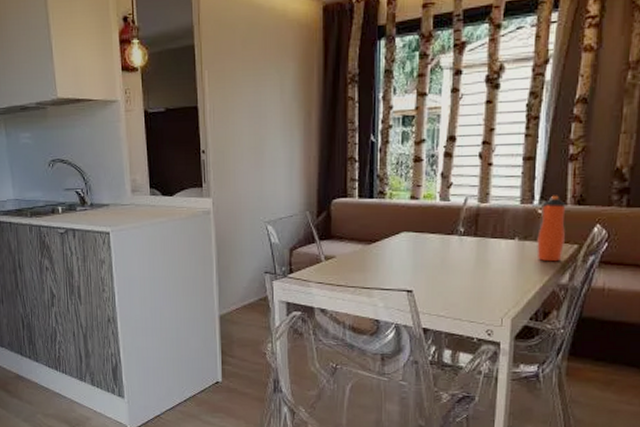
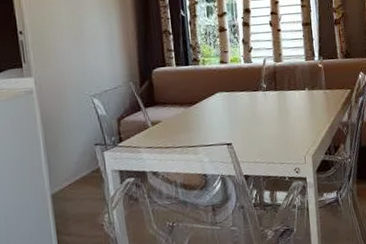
water bottle: present [536,195,566,262] -> none [321,51,341,106]

